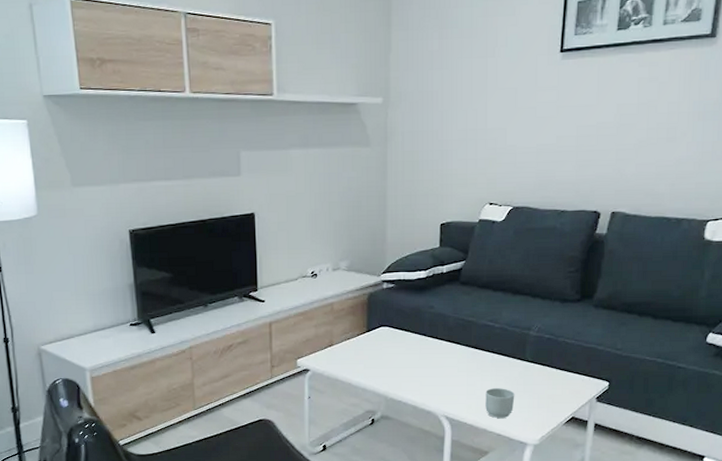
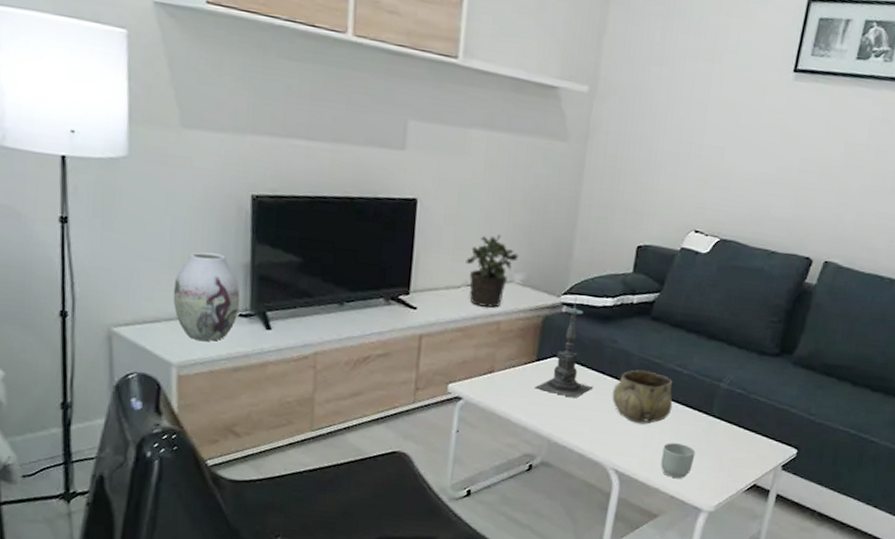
vase: none [80,279,130,348] -> present [173,251,241,341]
potted plant: none [299,231,342,293] -> present [466,234,520,308]
candle holder: none [368,273,417,359] -> present [535,296,593,398]
decorative bowl: none [435,328,489,375] -> present [612,370,673,425]

